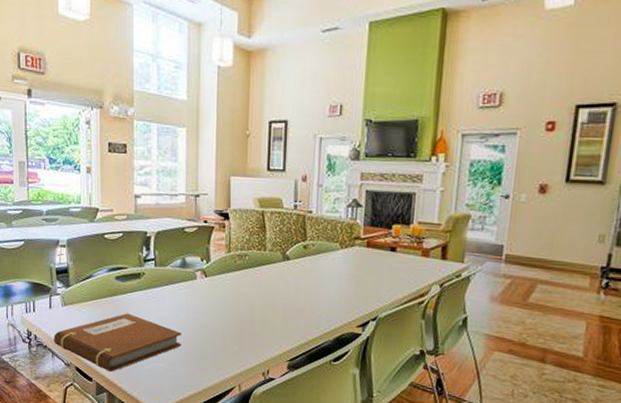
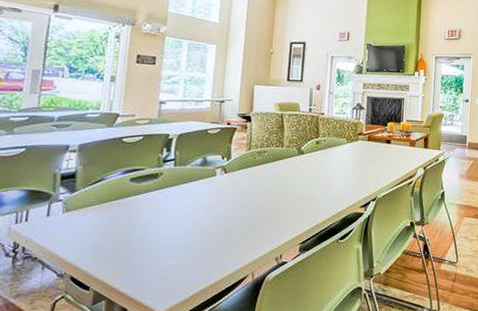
notebook: present [54,313,182,372] -> none [47,213,197,277]

